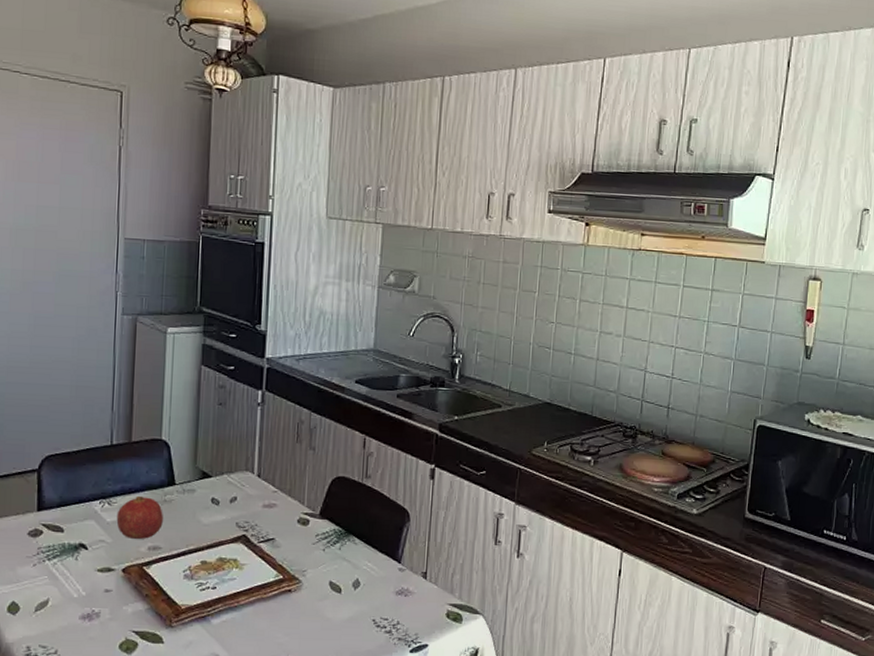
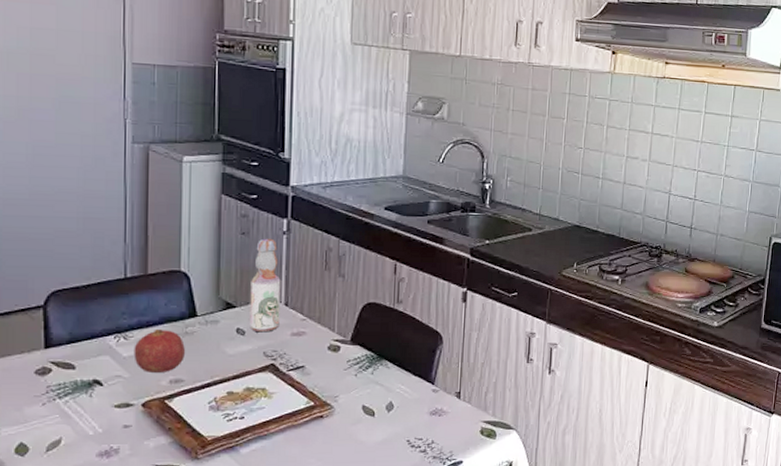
bottle: none [224,409,254,503] -> present [250,238,281,333]

